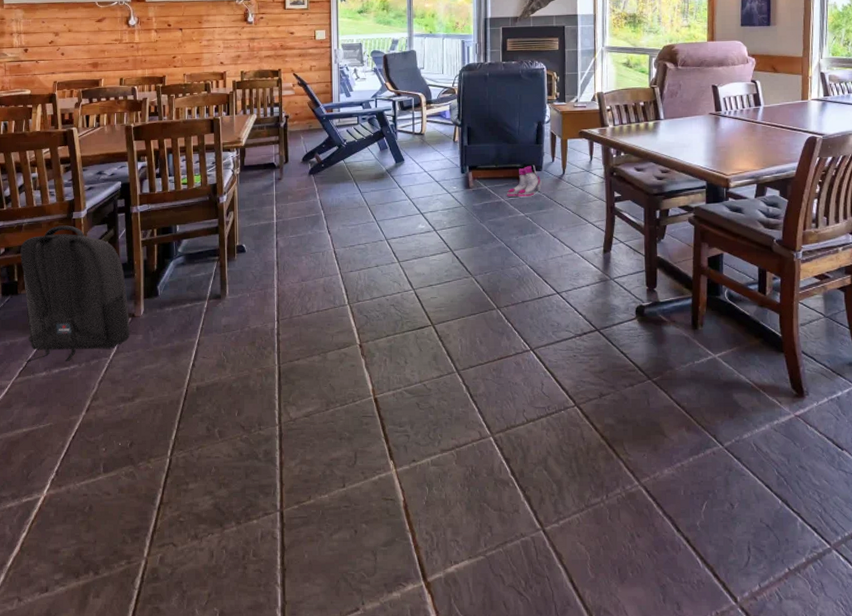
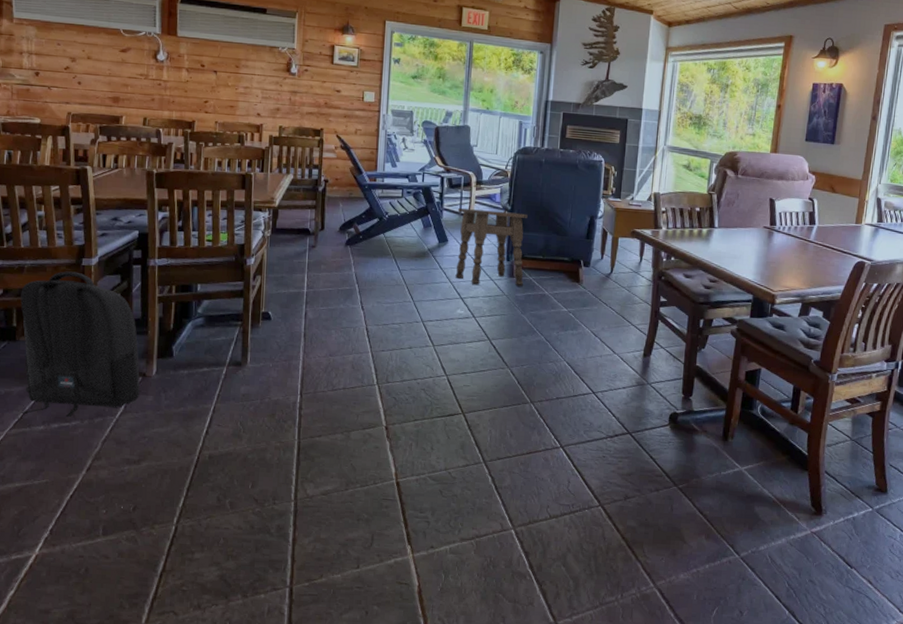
side table: none [411,126,479,200] -> present [455,208,528,287]
boots: present [506,166,543,198] -> none [551,260,589,293]

